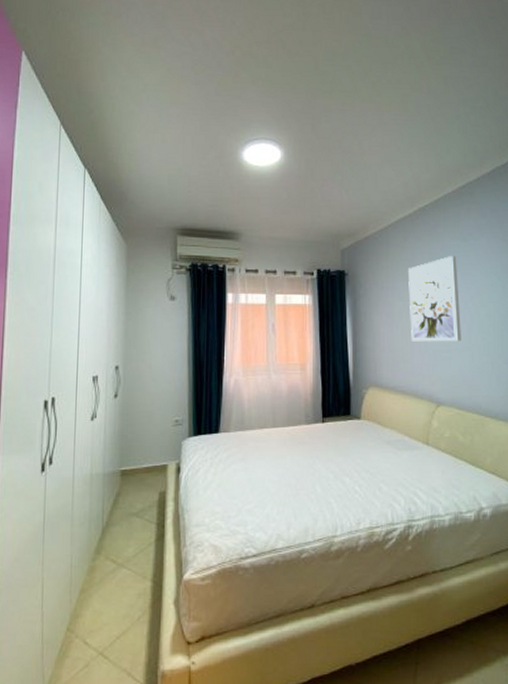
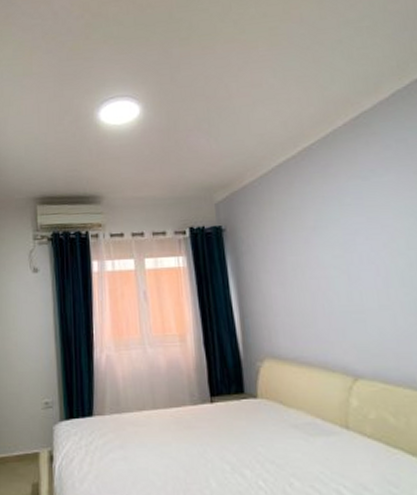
wall art: present [408,255,461,342] -> none [298,197,377,302]

